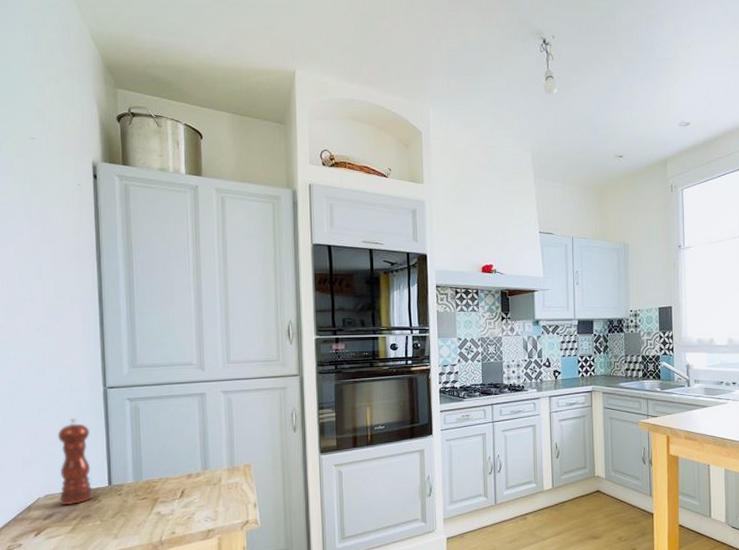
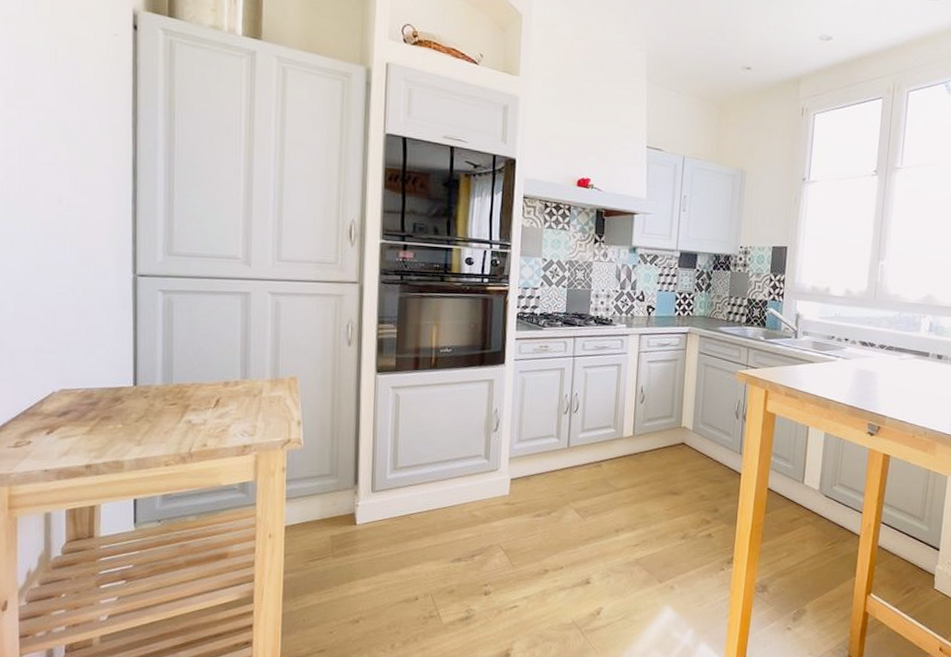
pepper mill: present [57,418,94,506] -> none [77,306,116,404]

